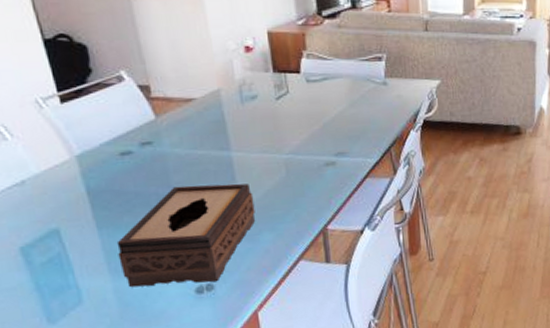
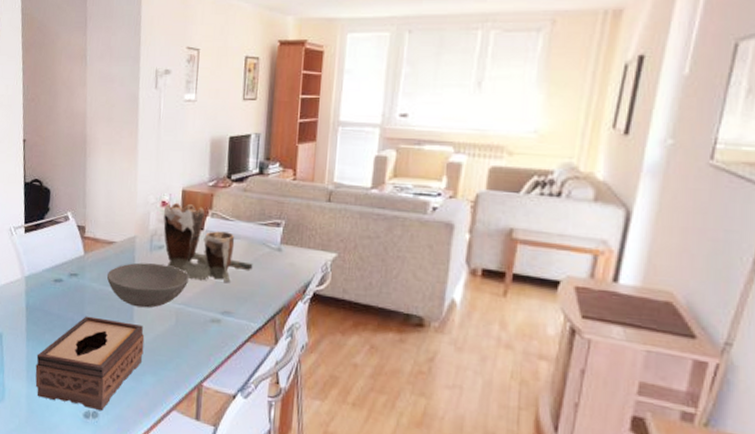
bowl: none [191,115,293,166] -> present [106,263,189,308]
clay pot: none [249,46,361,127] -> present [163,202,253,282]

